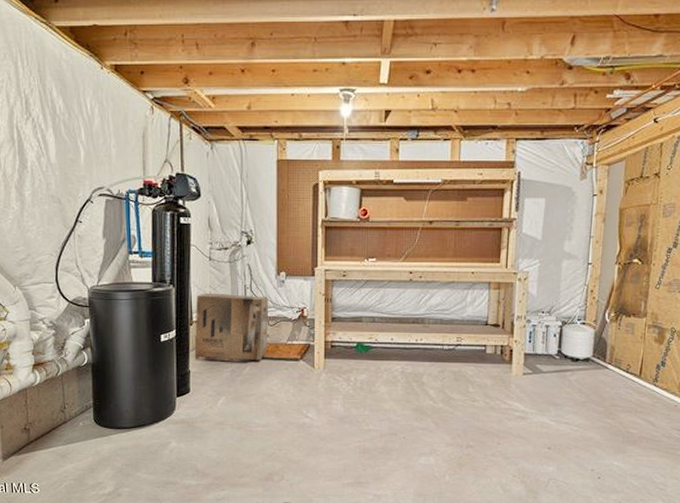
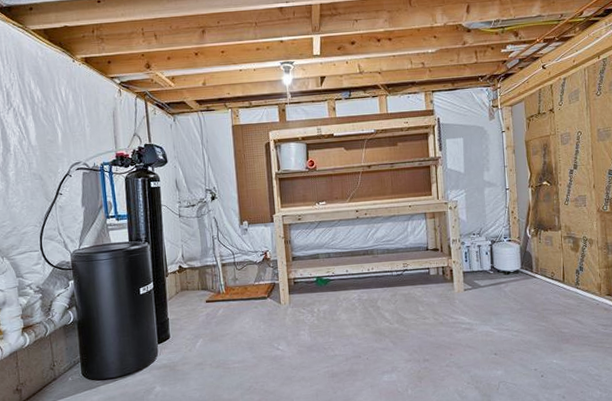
cardboard box: present [194,293,269,362] -> none [170,244,237,308]

